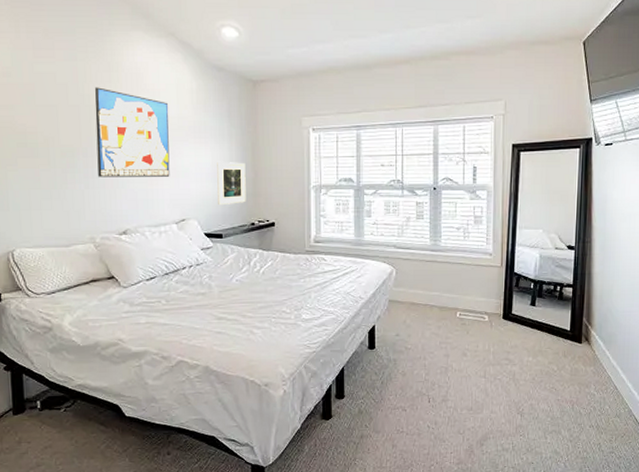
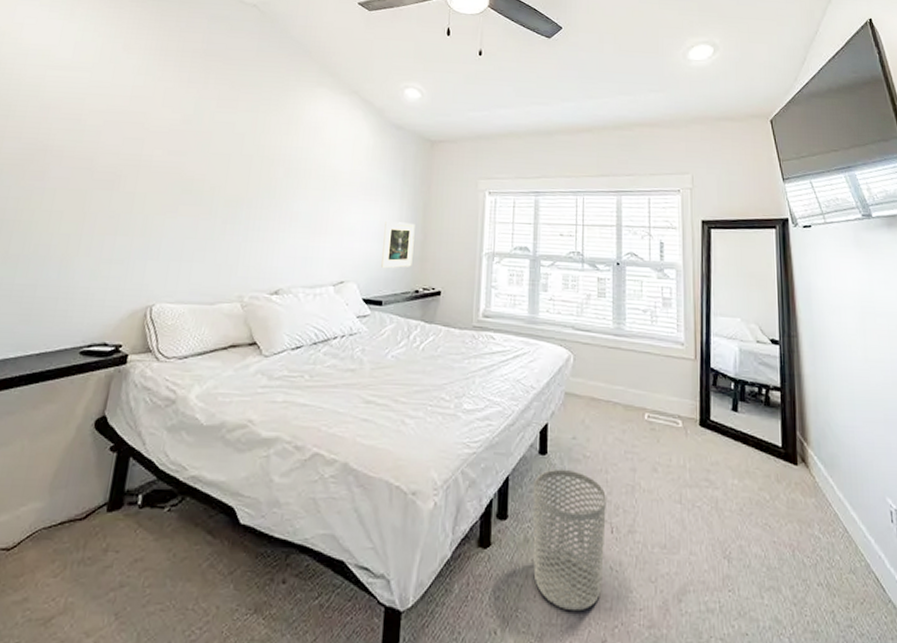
wall art: present [95,87,170,177] -> none [259,139,343,234]
waste bin: none [364,359,424,458] -> present [533,469,606,612]

